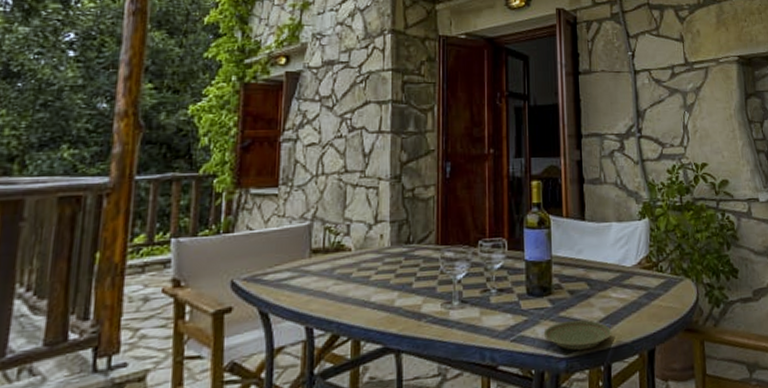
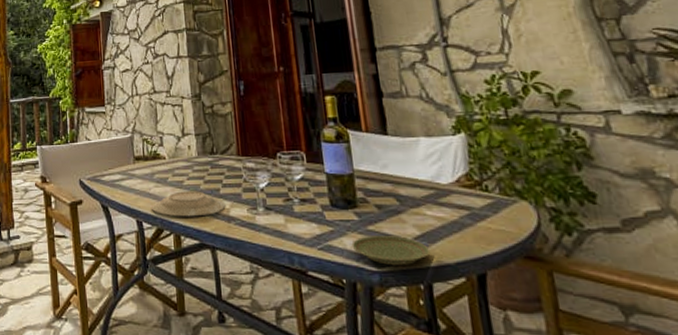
plate: none [327,286,418,319] -> present [152,191,226,217]

